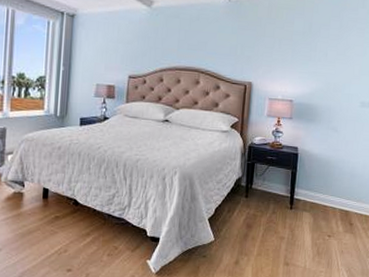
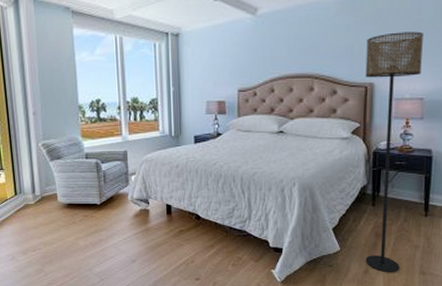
floor lamp: none [236,39,295,264] -> present [365,31,423,273]

